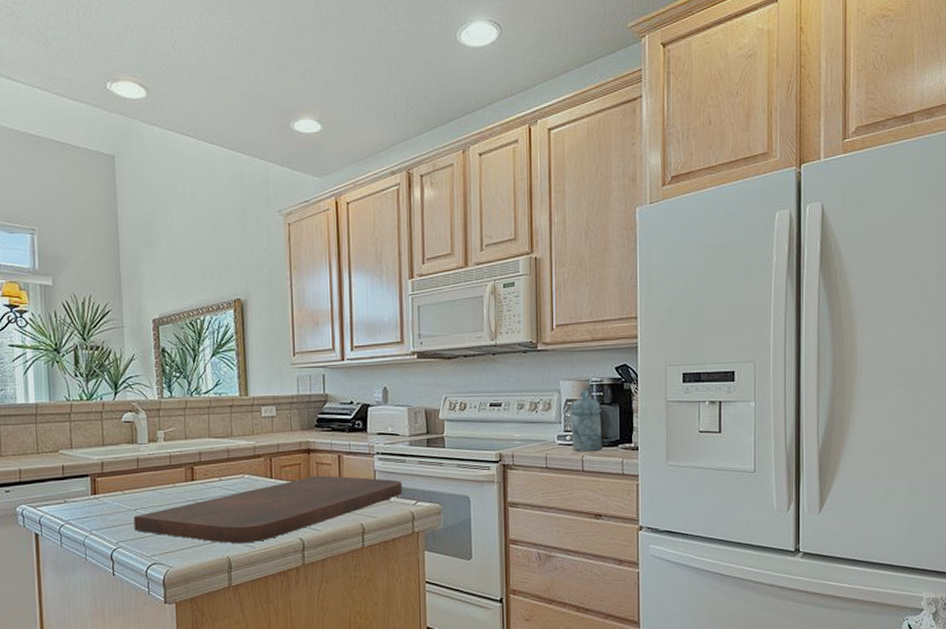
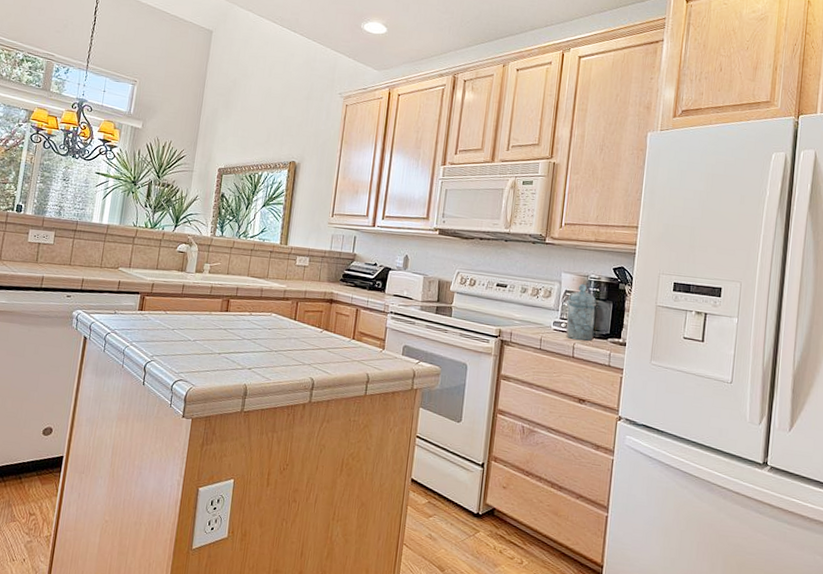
cutting board: present [133,475,403,544] -> none [169,323,409,375]

